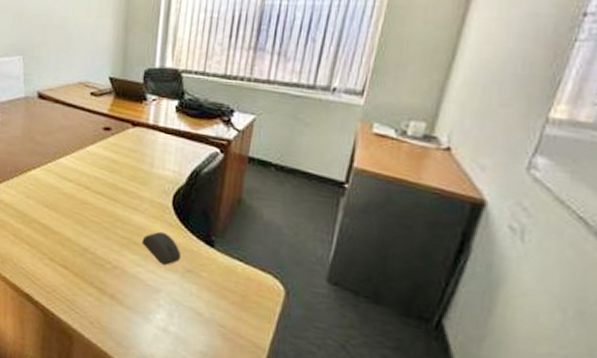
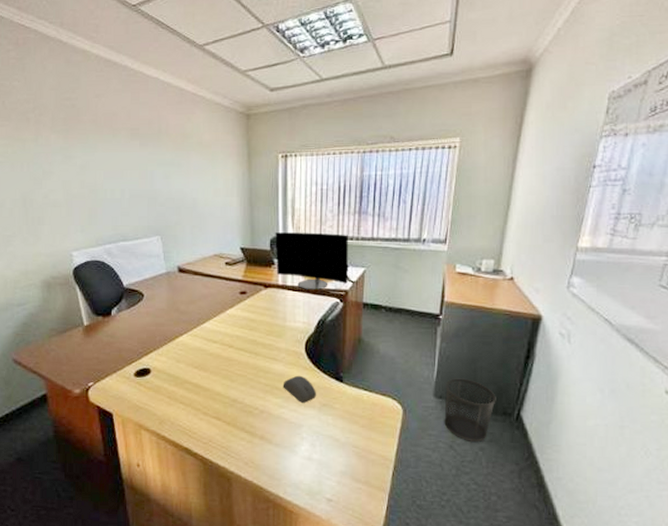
monitor: none [148,63,238,135] -> present [275,232,348,289]
waste bin: none [337,263,411,348] -> present [444,378,496,442]

